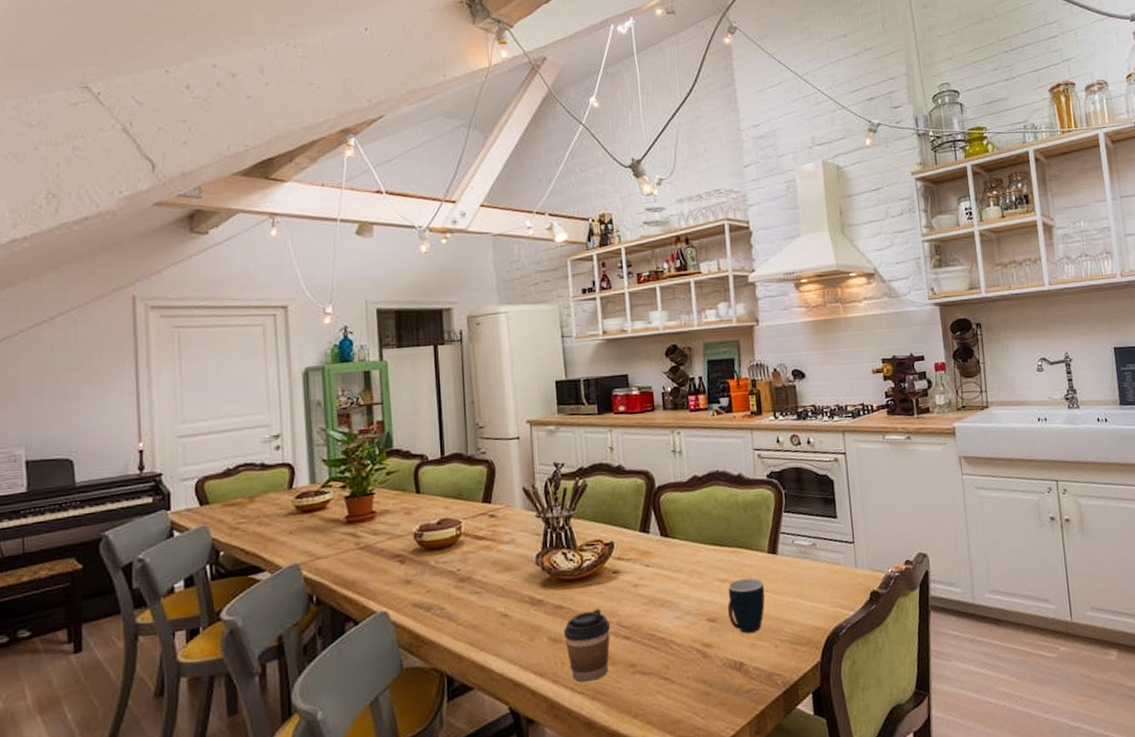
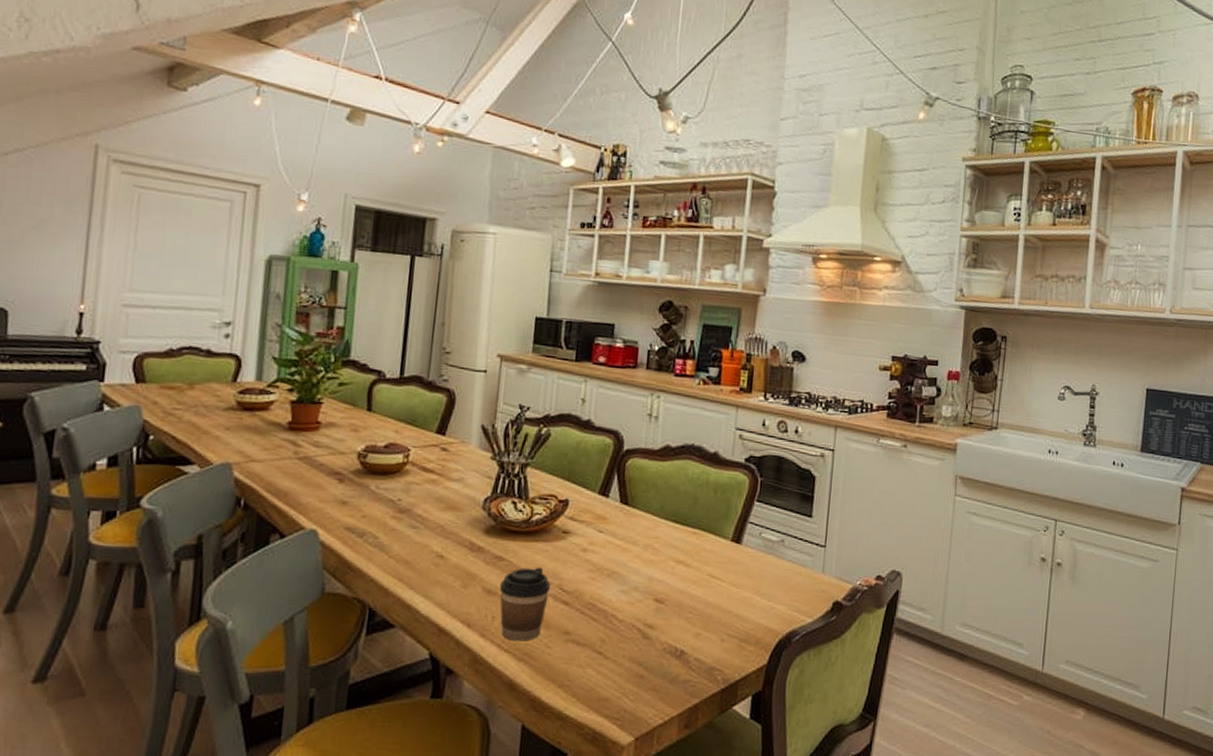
mug: present [728,578,765,633] -> none [678,563,722,622]

